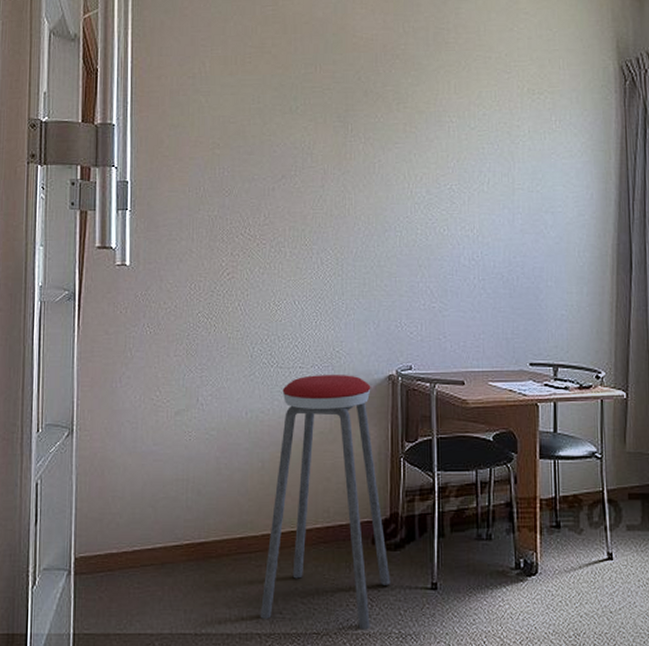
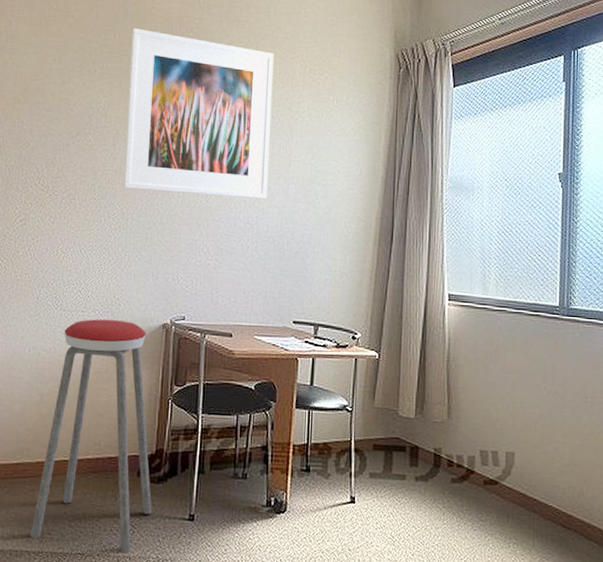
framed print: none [334,59,492,234] -> present [122,28,274,200]

